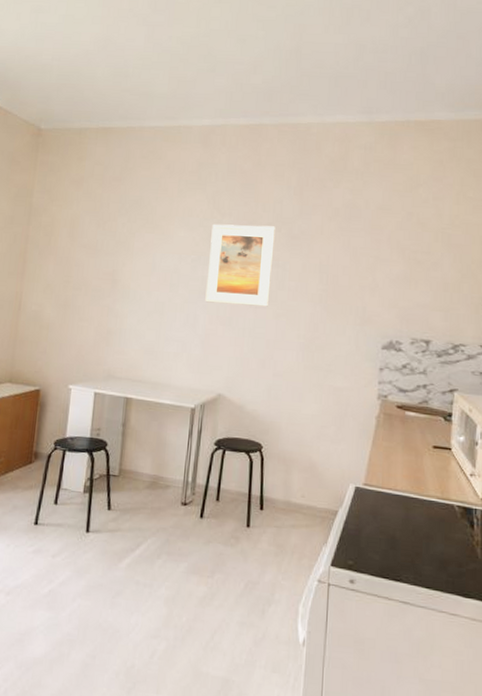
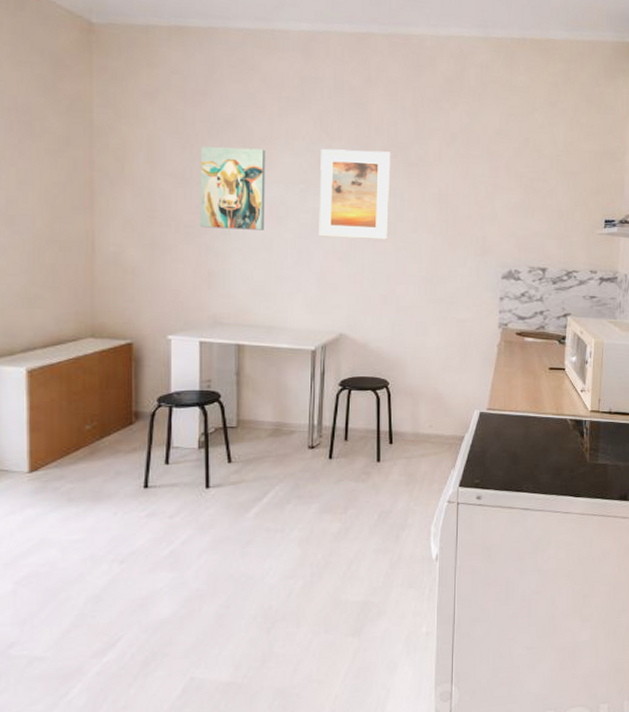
wall art: none [105,223,165,295] -> present [200,146,266,230]

